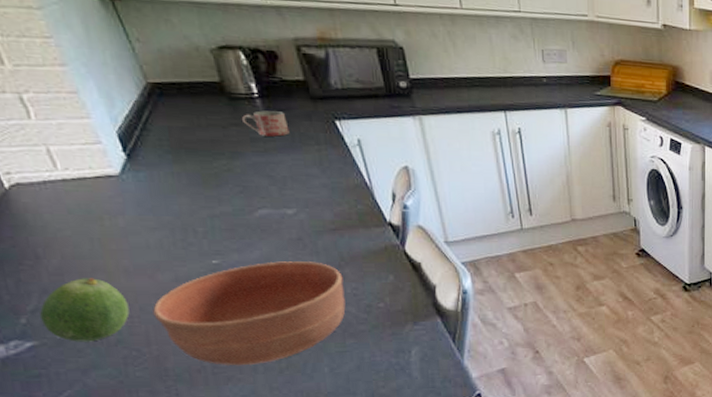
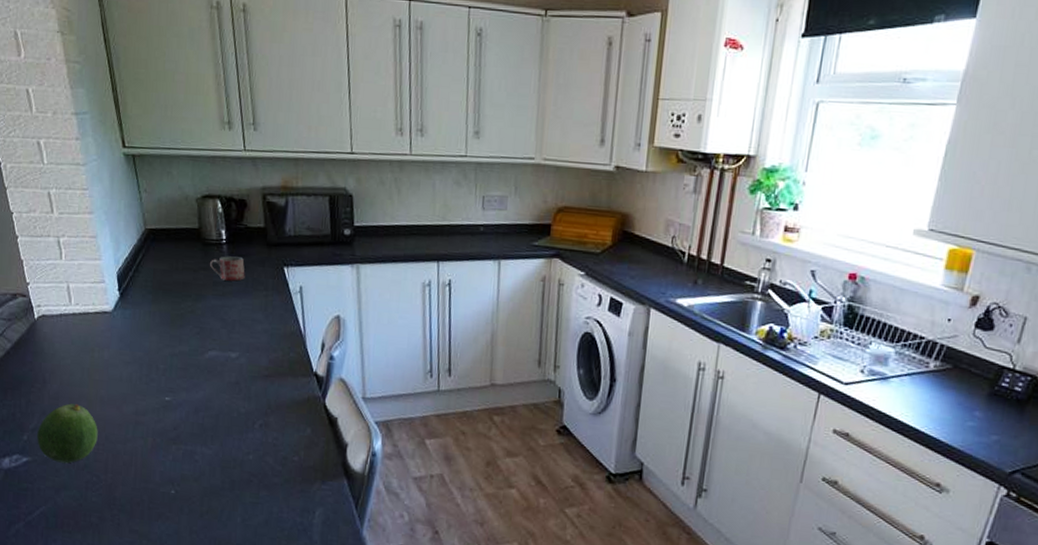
bowl: present [153,261,346,366] -> none [114,403,267,505]

